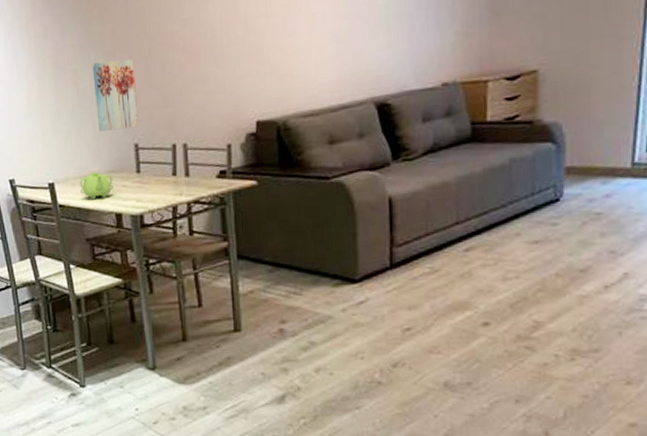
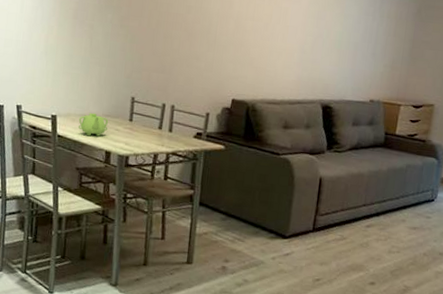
wall art: present [92,59,139,132] -> none [103,22,142,84]

